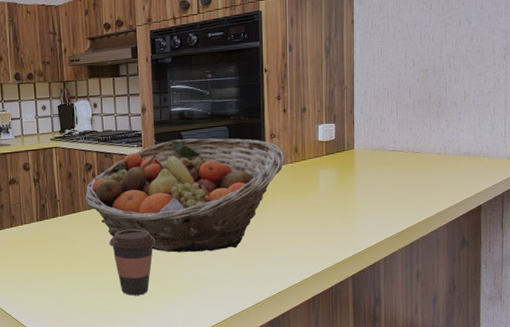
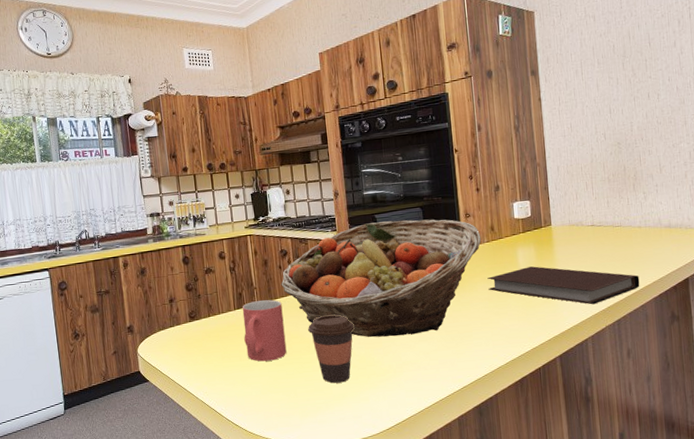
mug: none [44,212,88,273] -> present [242,299,287,362]
notebook: none [288,188,435,228] -> present [487,266,640,305]

